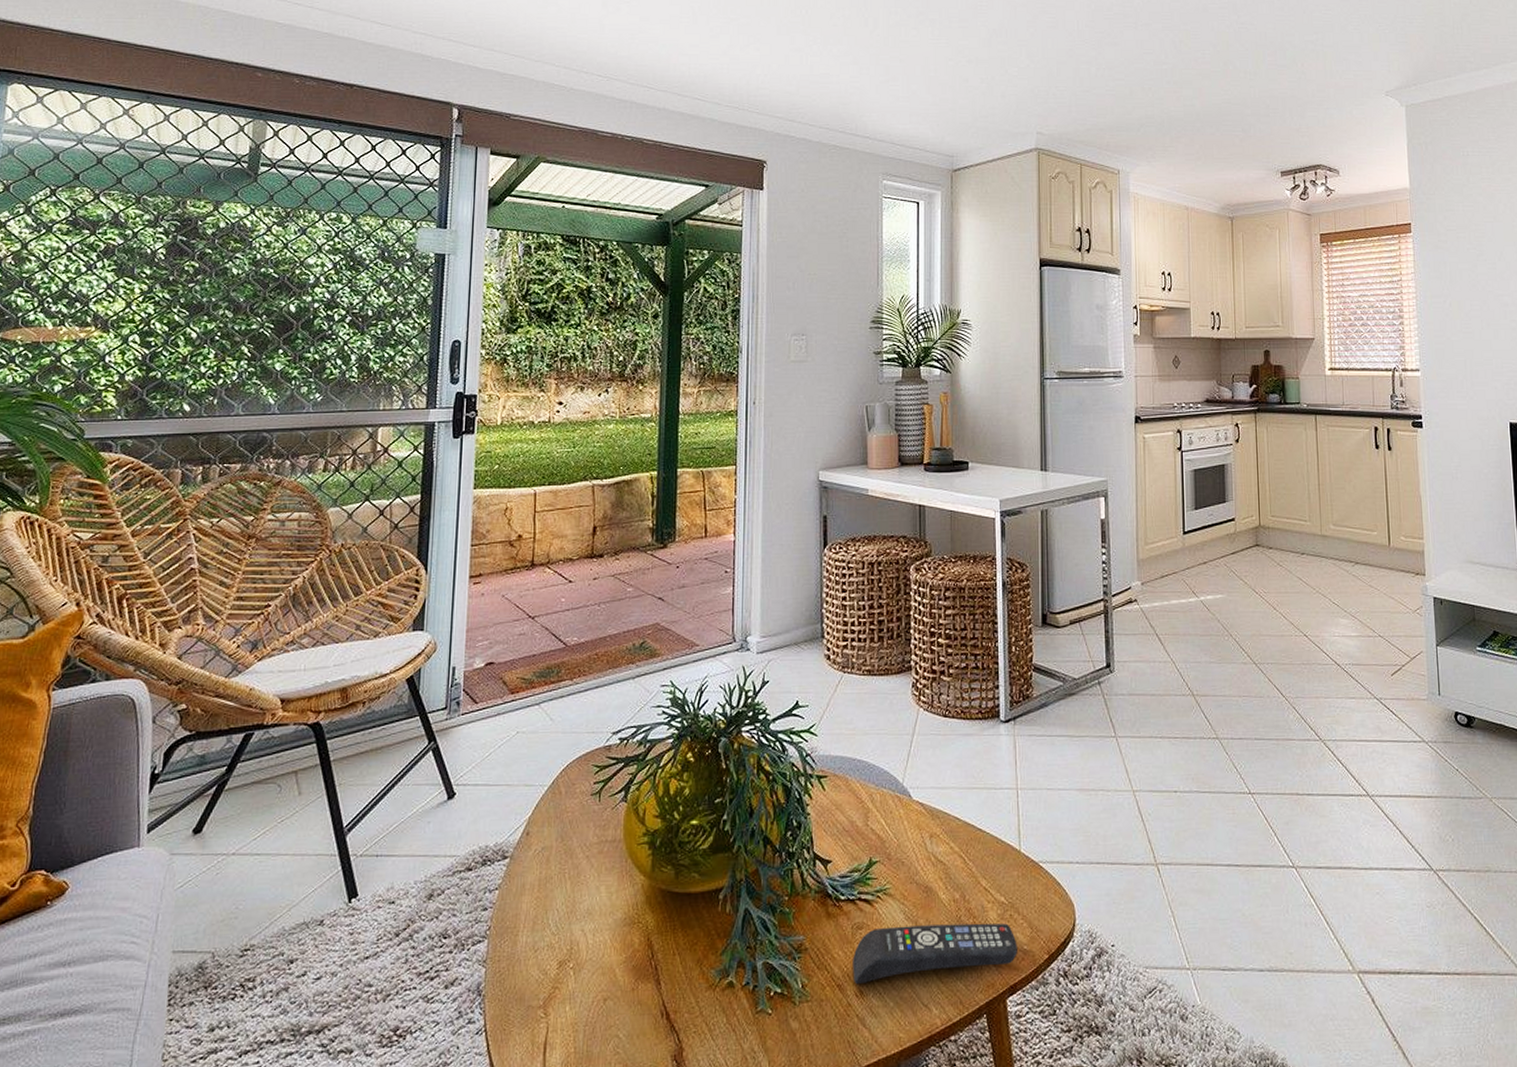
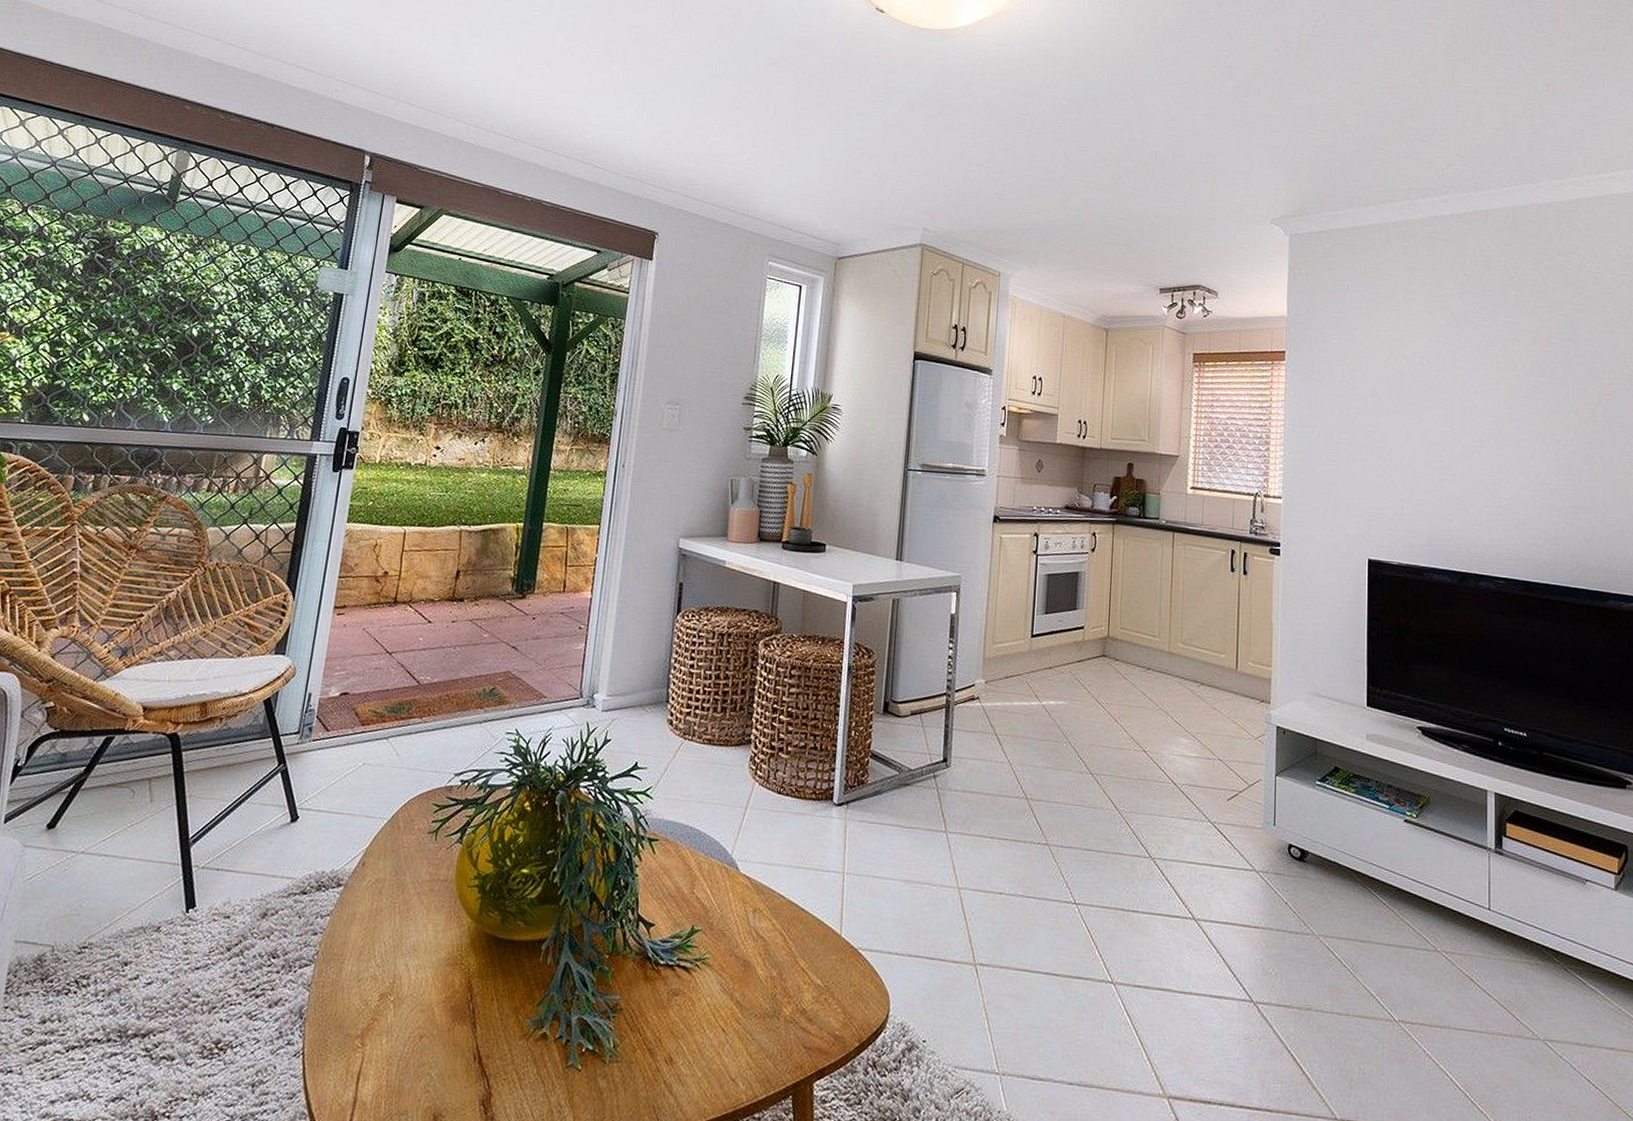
remote control: present [853,923,1017,985] -> none [664,997,829,1051]

